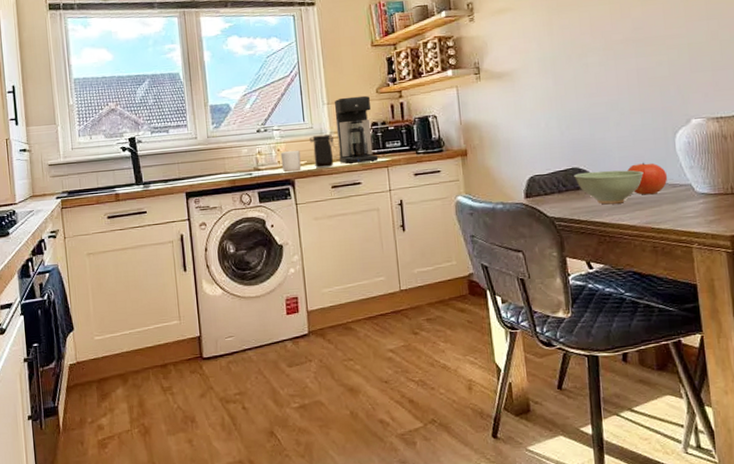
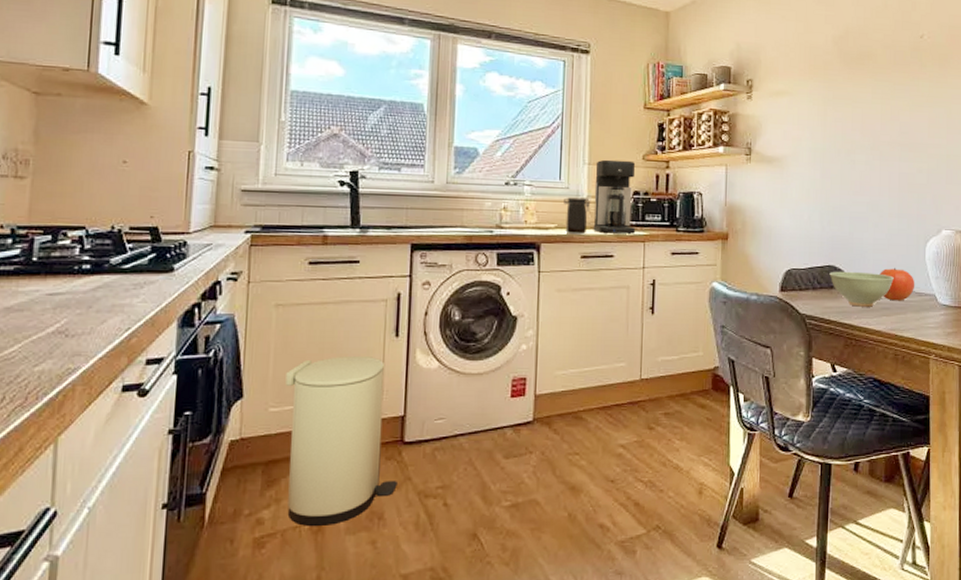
pedal bin: none [103,289,204,430] -> present [285,356,399,526]
mug: present [280,151,301,173] -> none [528,211,551,235]

